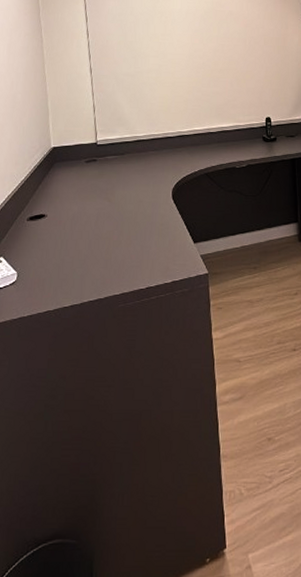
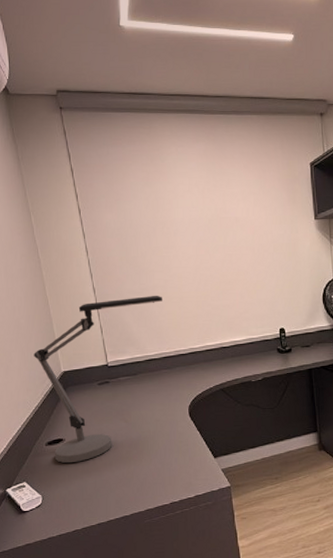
desk lamp: none [26,78,155,240] -> present [34,295,162,464]

